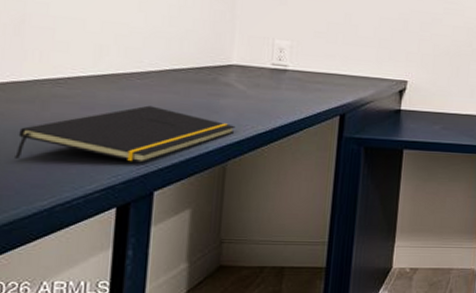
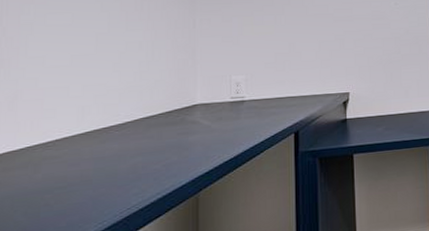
notepad: present [15,105,236,163] -> none [12,152,204,222]

